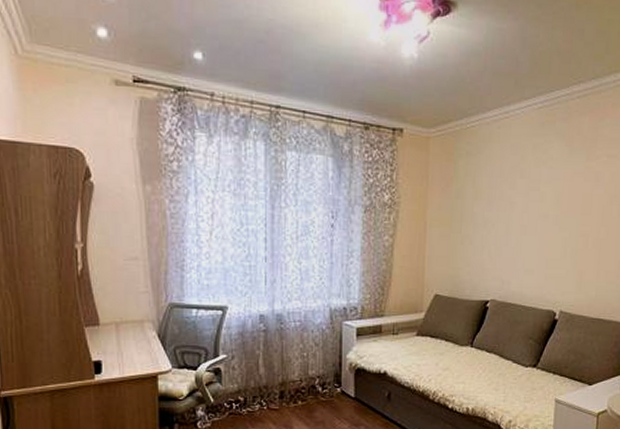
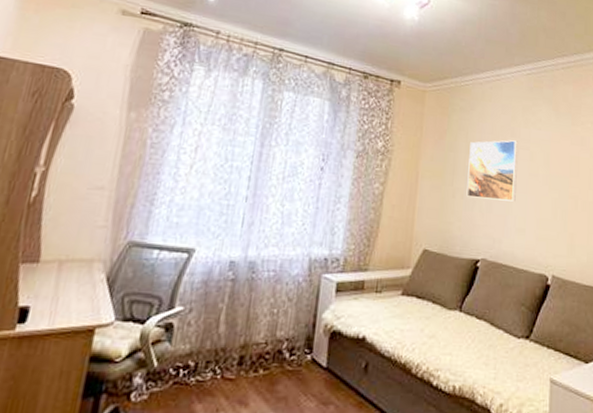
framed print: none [475,182,528,244] -> present [466,140,518,202]

